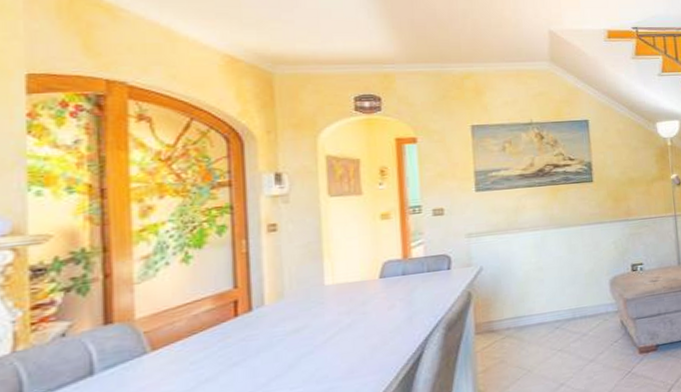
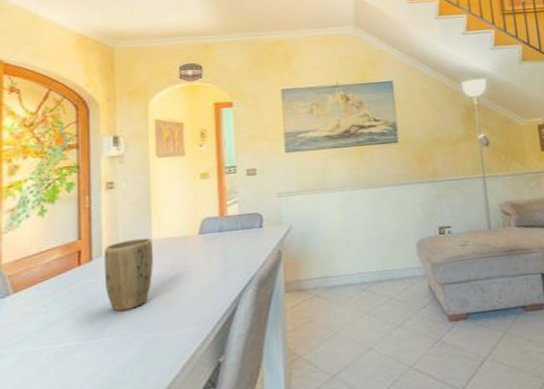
plant pot: none [266,283,327,364] -> present [103,237,154,312]

